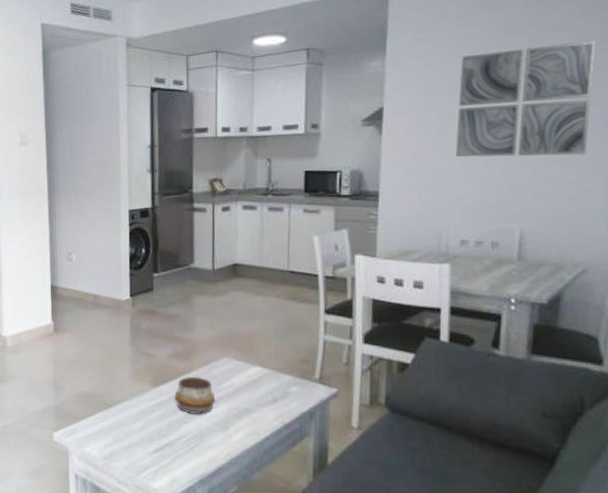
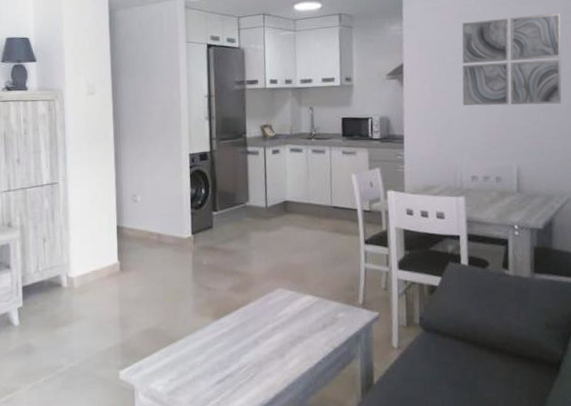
decorative bowl: present [174,376,216,415] -> none [234,307,272,345]

